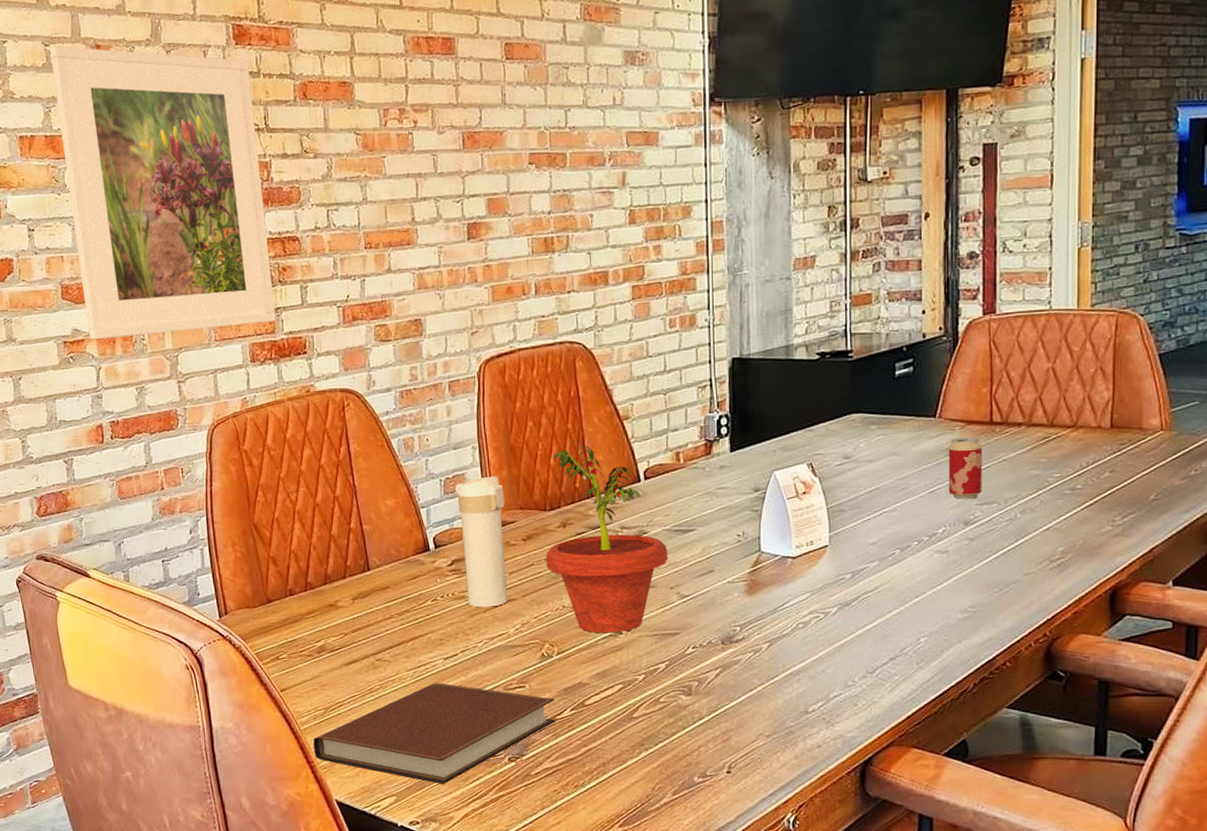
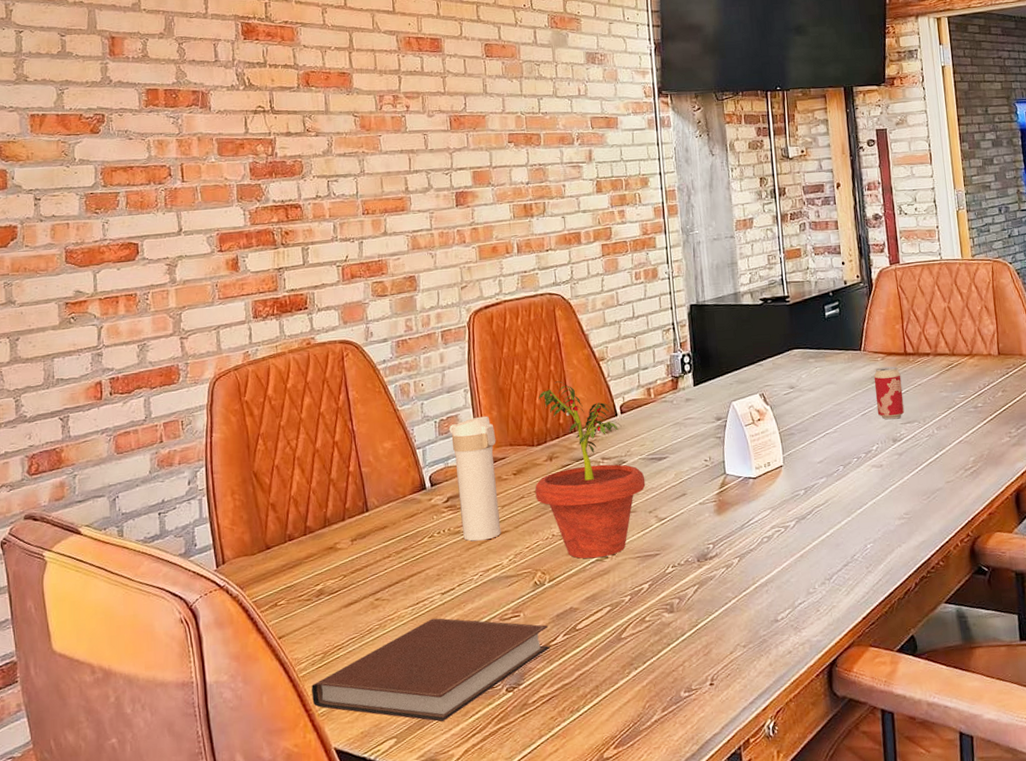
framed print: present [50,45,276,340] -> none [66,36,278,301]

